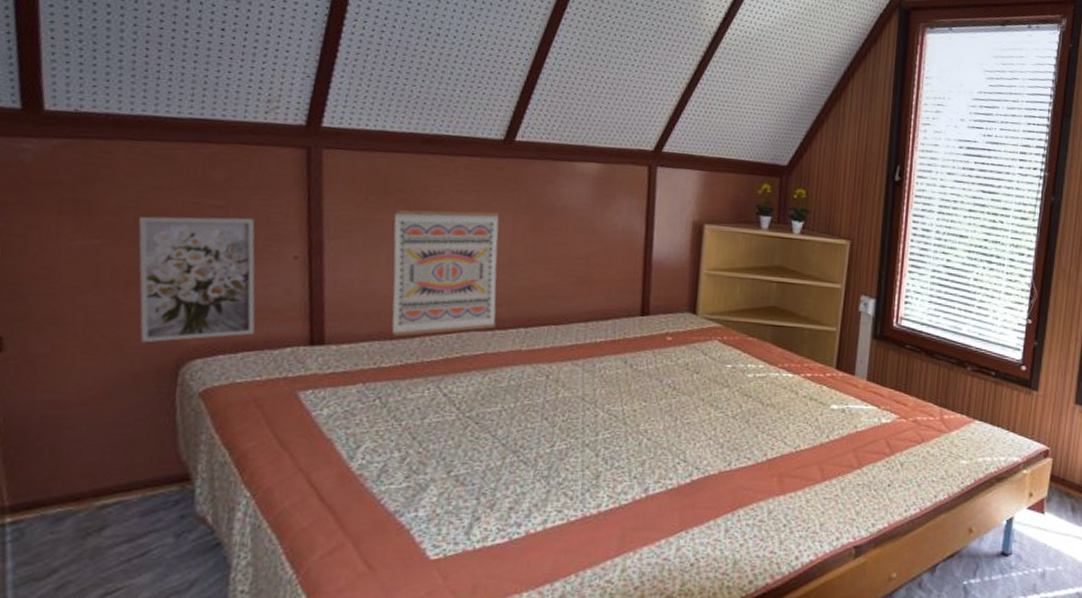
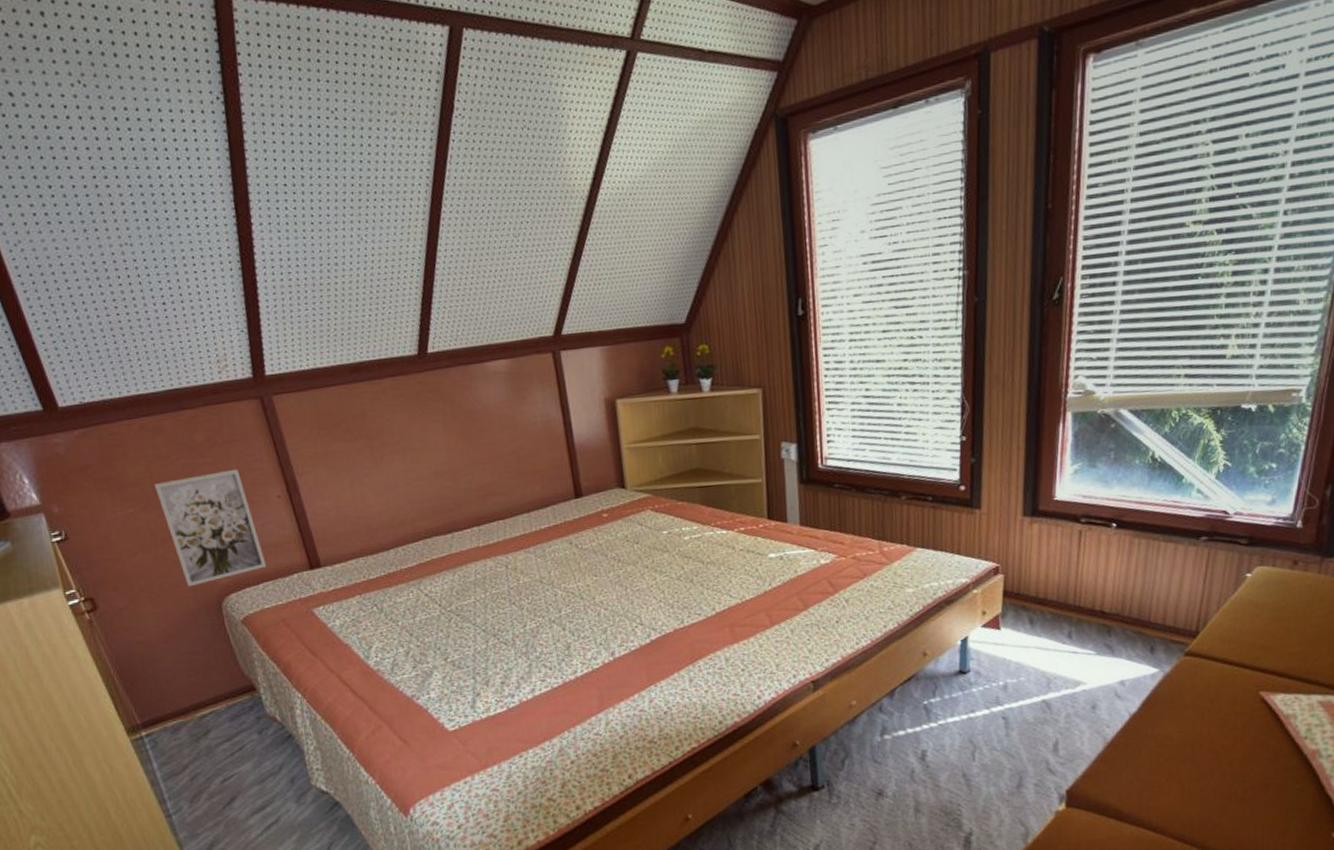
wall art: present [391,209,500,337] -> none [344,425,453,551]

